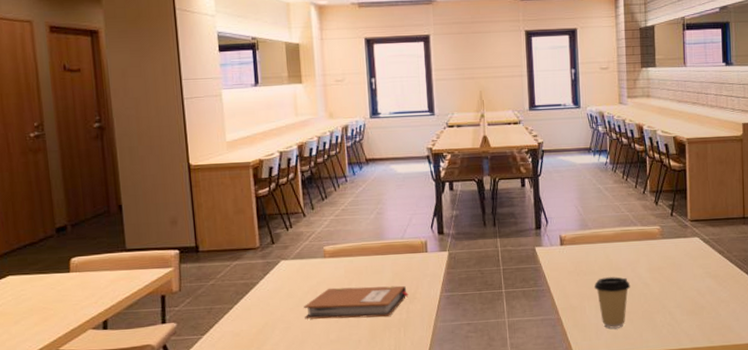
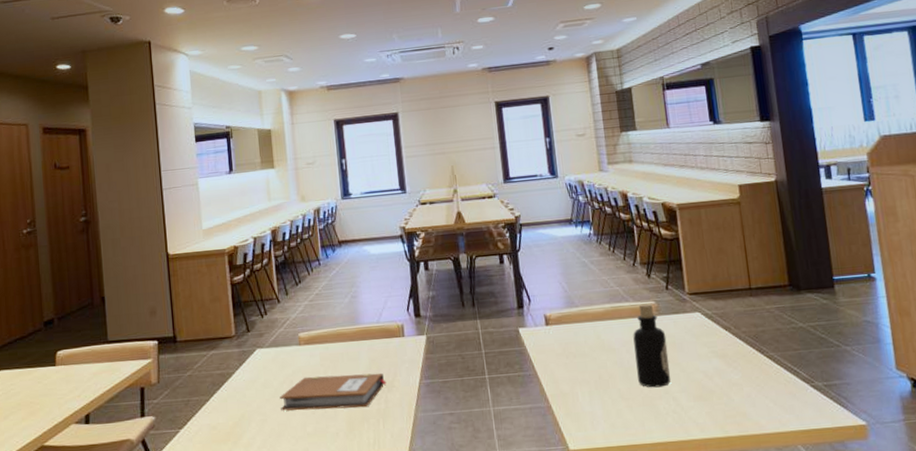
coffee cup: present [593,277,631,329] -> none [585,358,627,417]
bottle: none [638,228,669,303] -> present [633,303,671,388]

